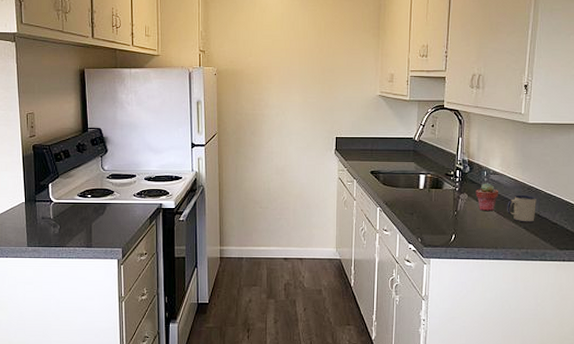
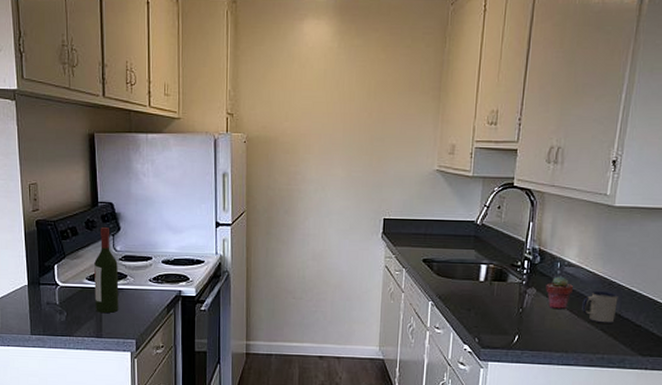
wine bottle: none [85,150,107,225] -> present [94,227,119,313]

